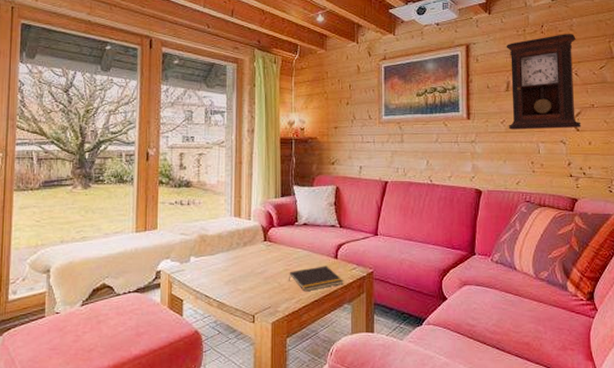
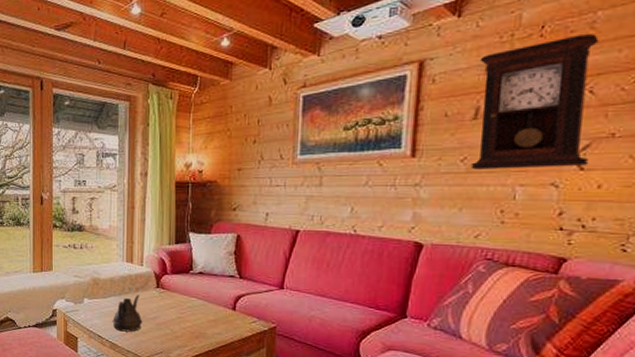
teapot: none [220,249,251,289] -> present [112,294,143,332]
notepad: present [289,266,344,292] -> none [182,316,242,341]

